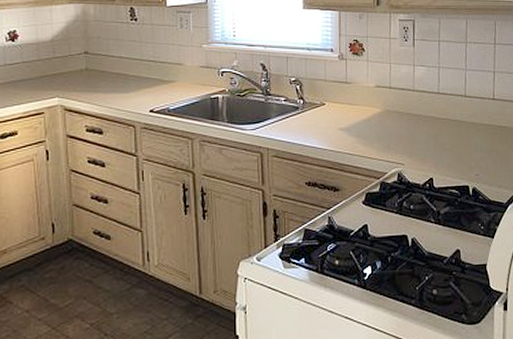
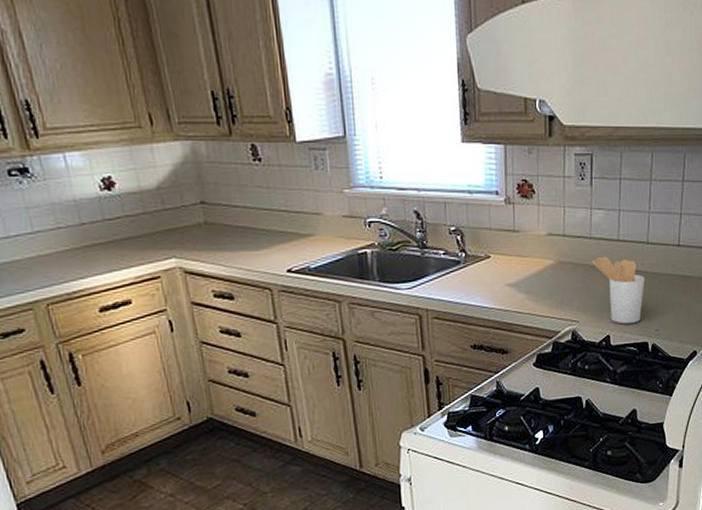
utensil holder: none [415,106,464,168] -> present [592,256,644,324]

